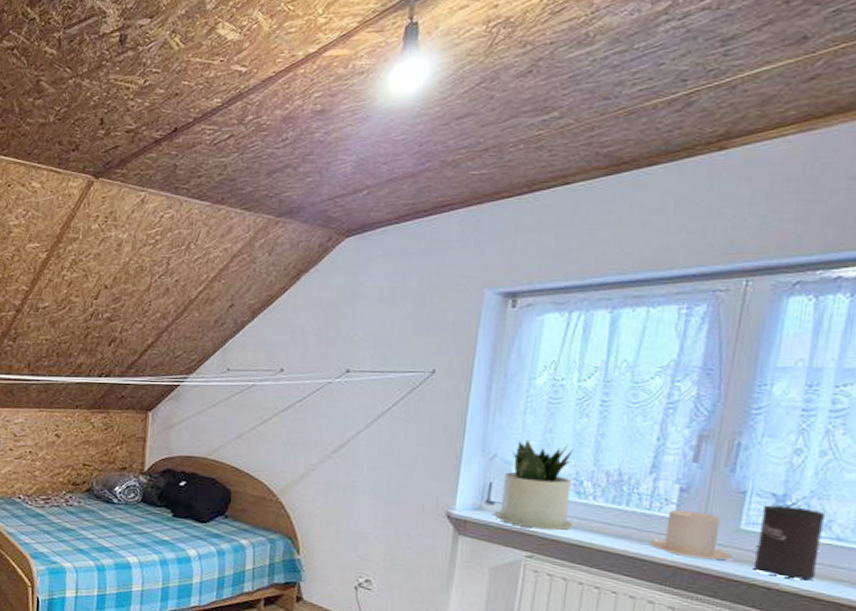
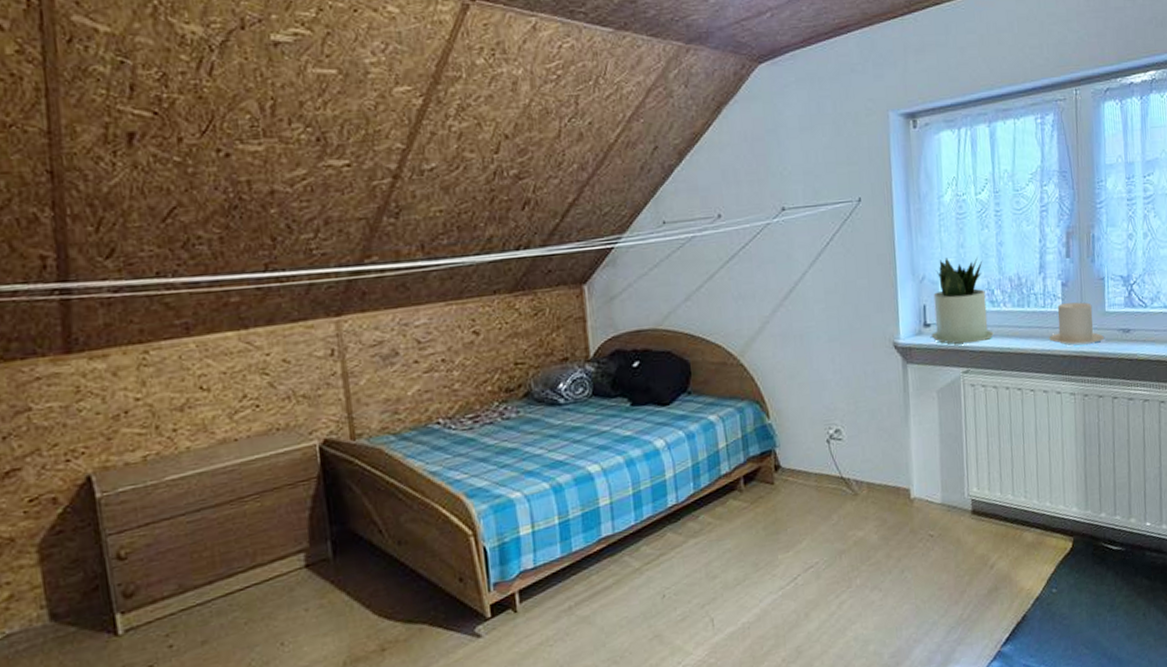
speaker: present [753,505,826,580] -> none [1116,284,1157,348]

